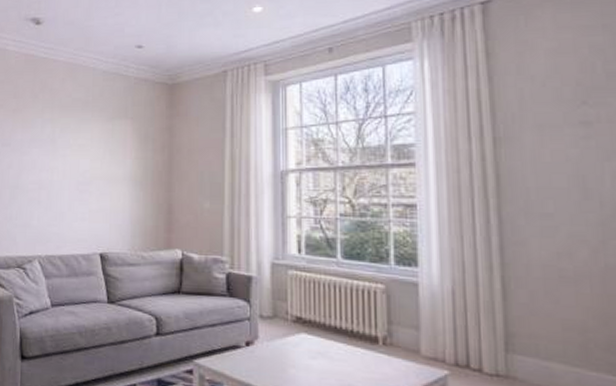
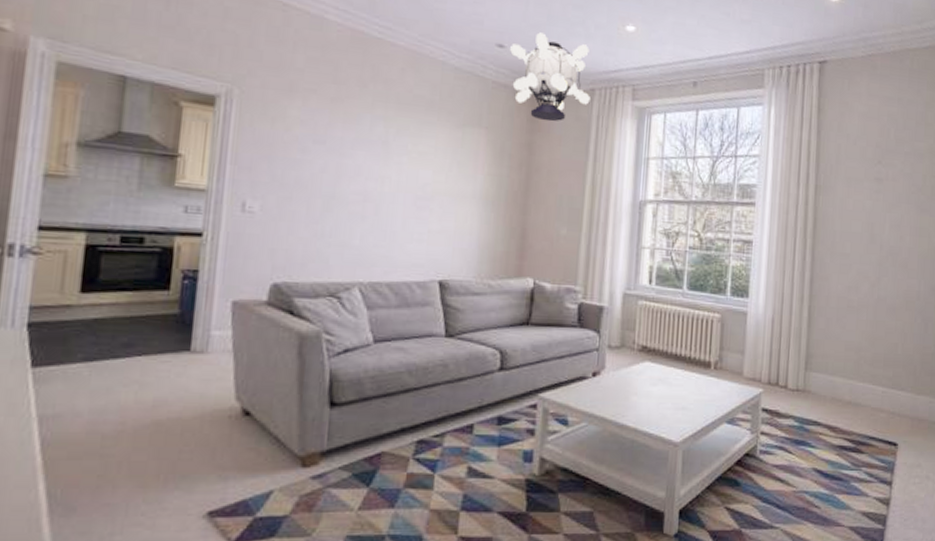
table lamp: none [148,29,223,106] -> present [510,32,590,122]

